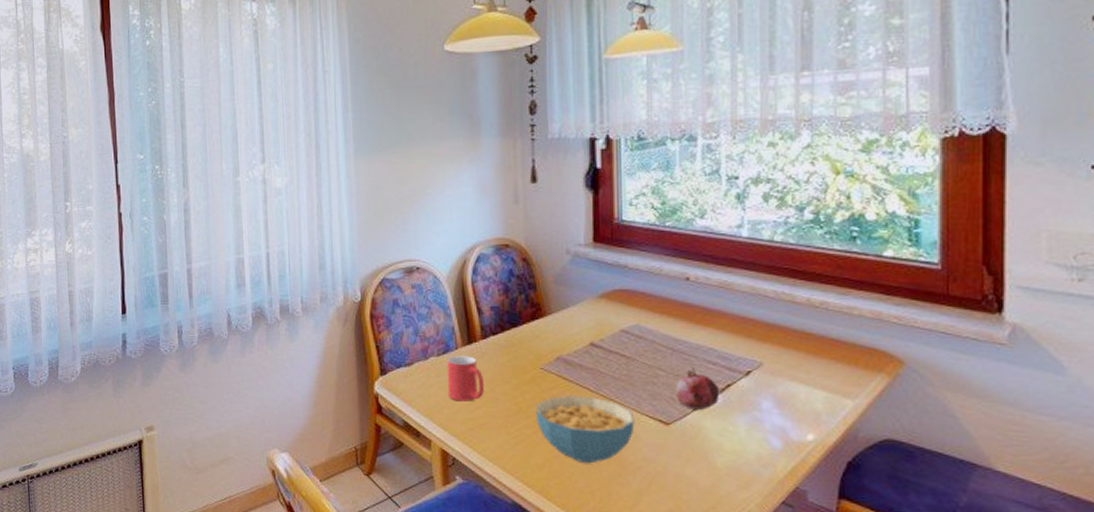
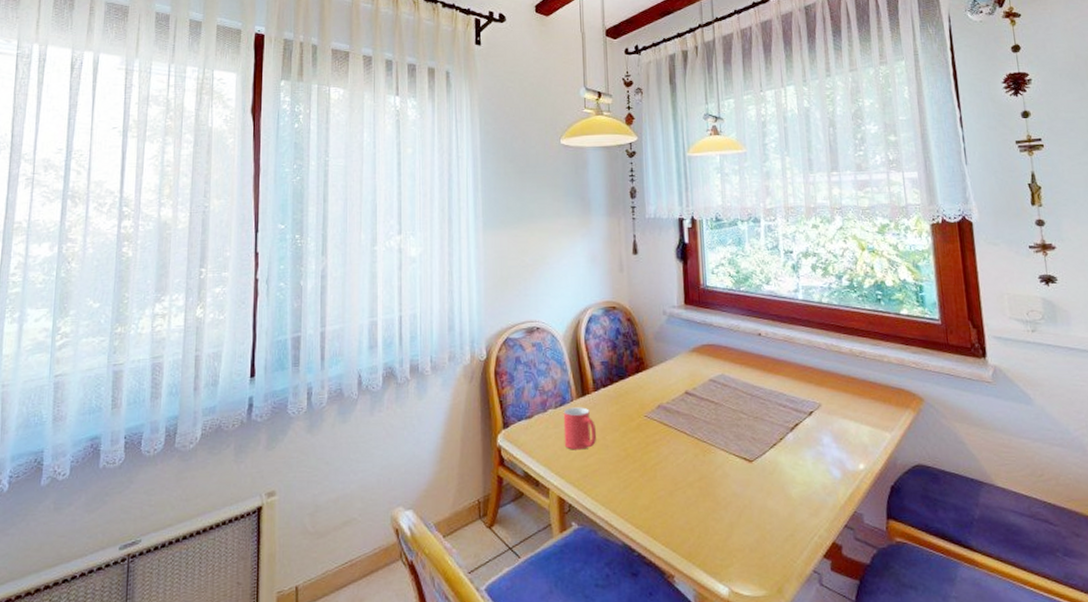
cereal bowl: present [535,395,635,464] -> none [641,439,725,502]
fruit: present [676,367,720,410] -> none [755,410,791,447]

